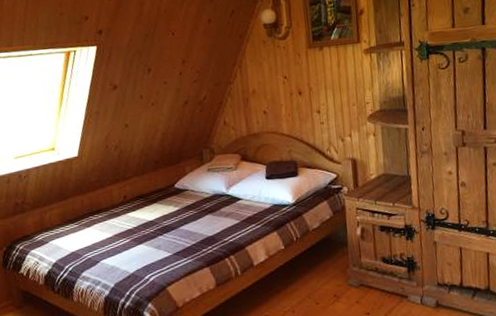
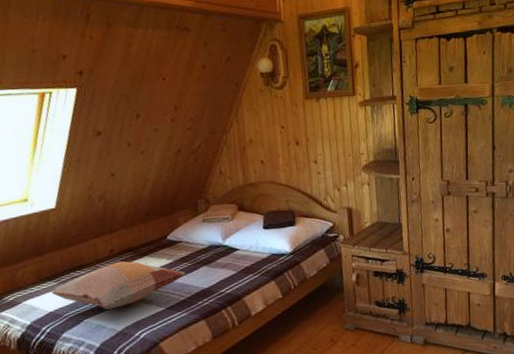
decorative pillow: none [73,207,192,252] -> present [51,261,186,310]

